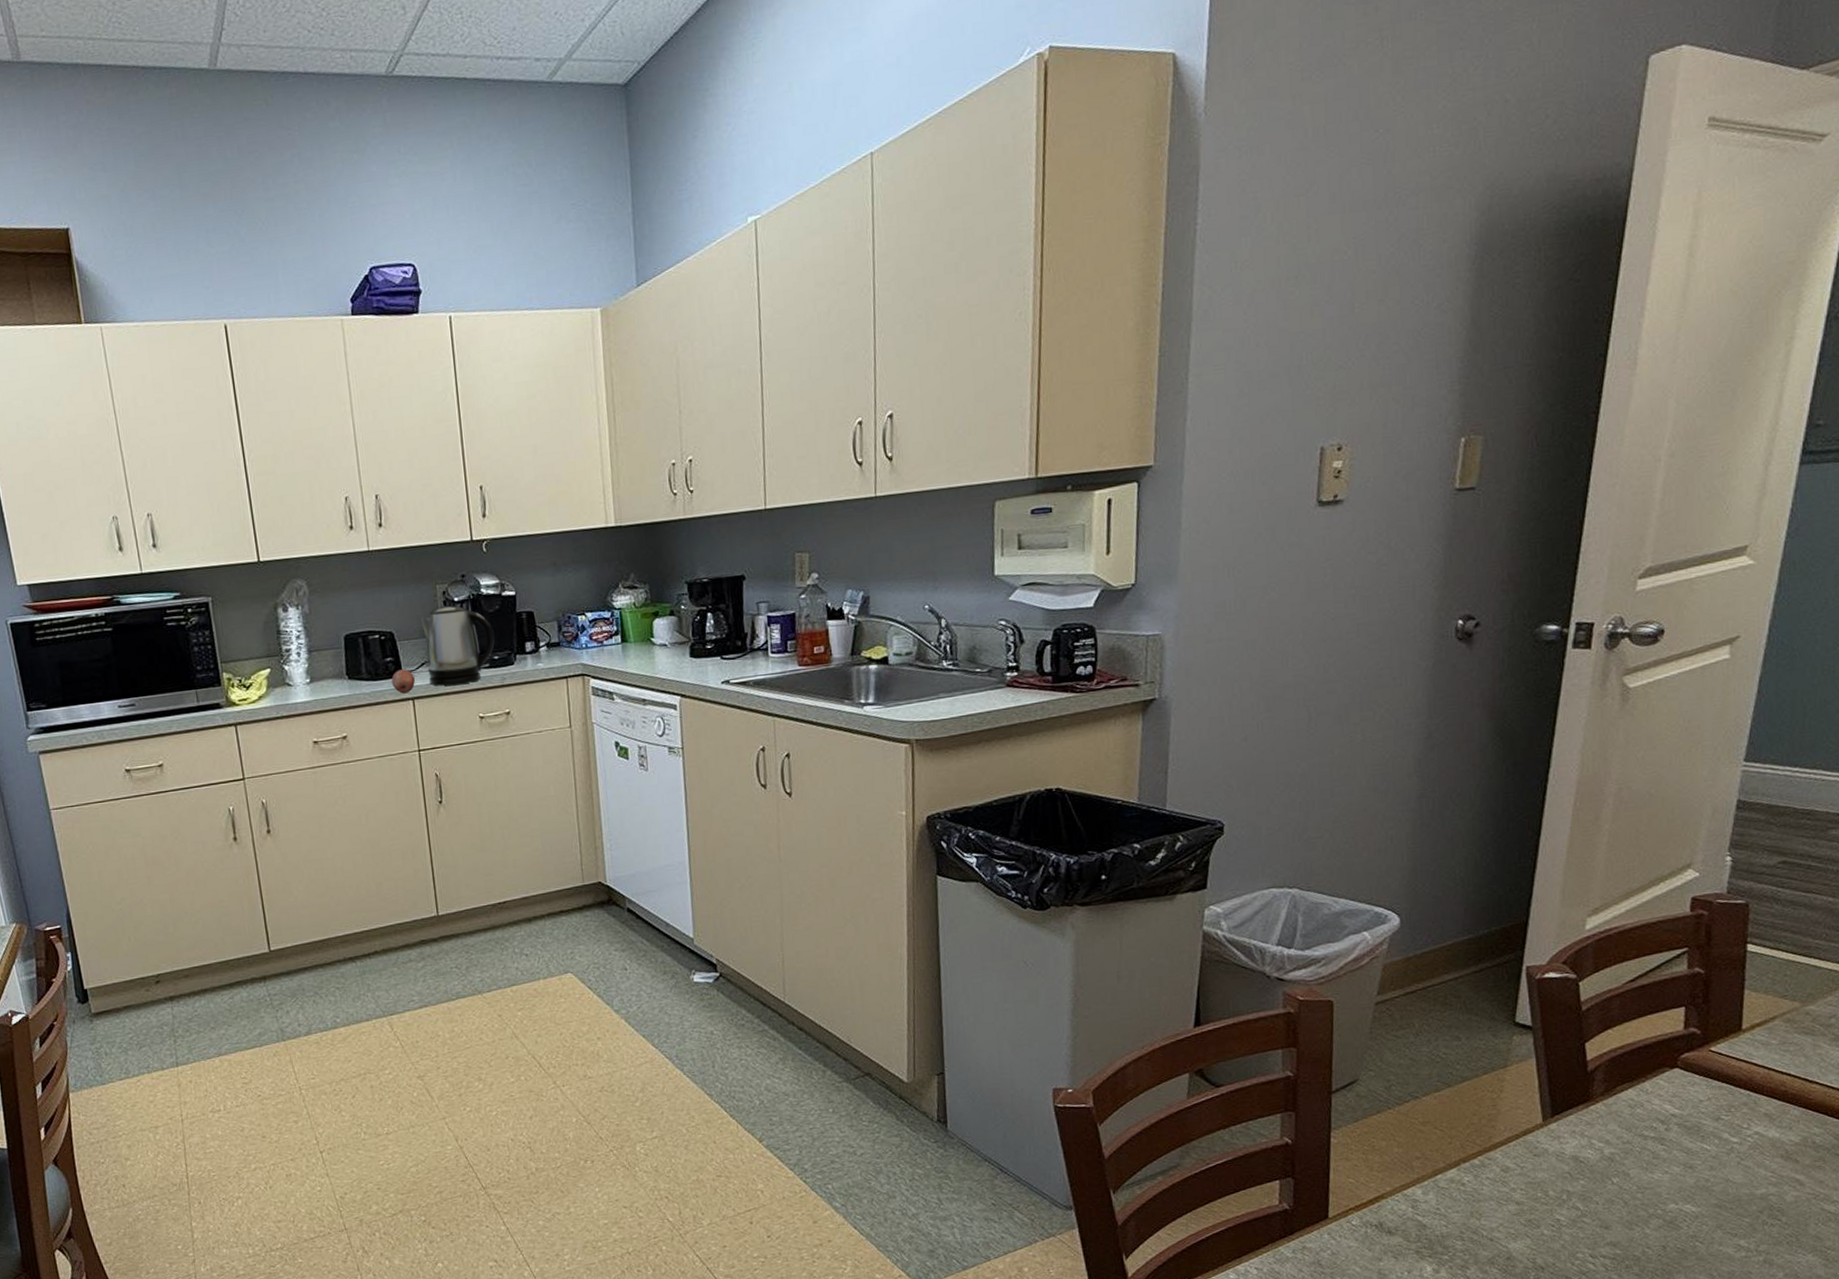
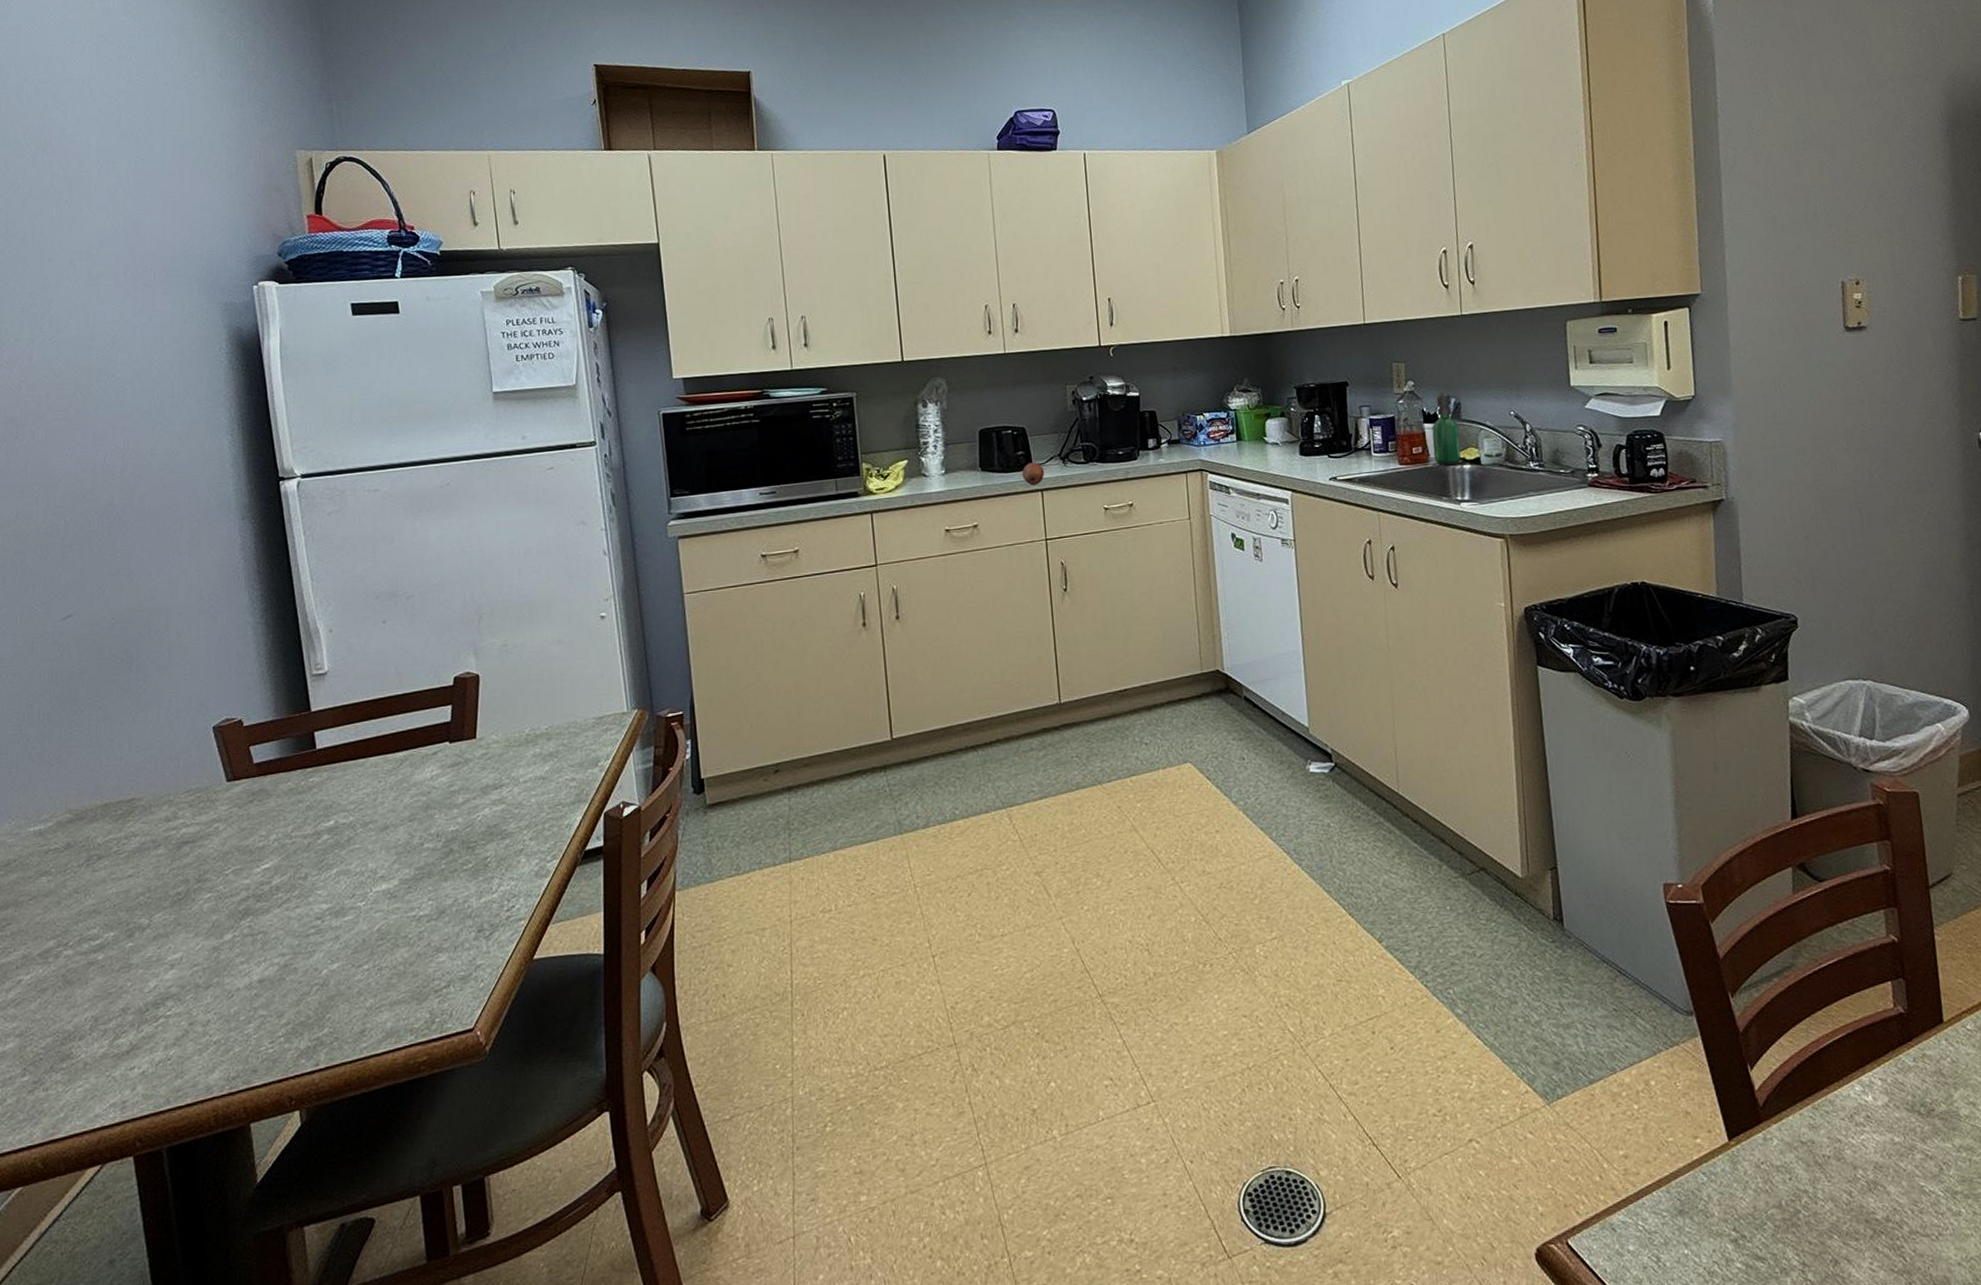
kettle: present [420,606,495,686] -> none [1051,404,1120,479]
soap dispenser: none [836,585,867,666] -> present [1432,392,1461,465]

